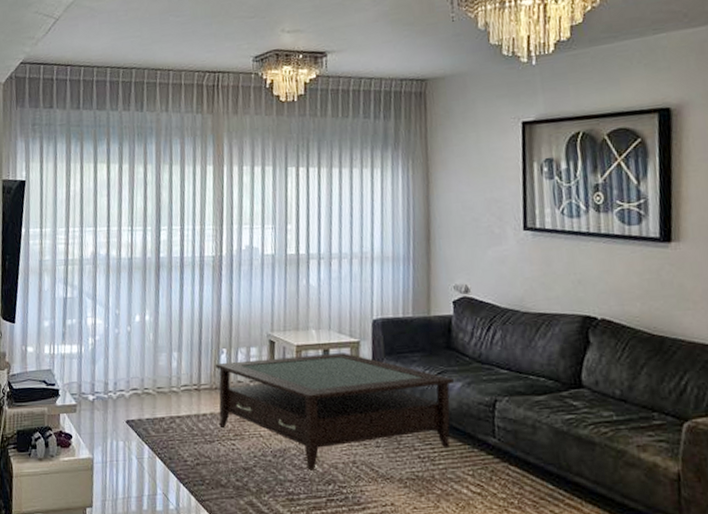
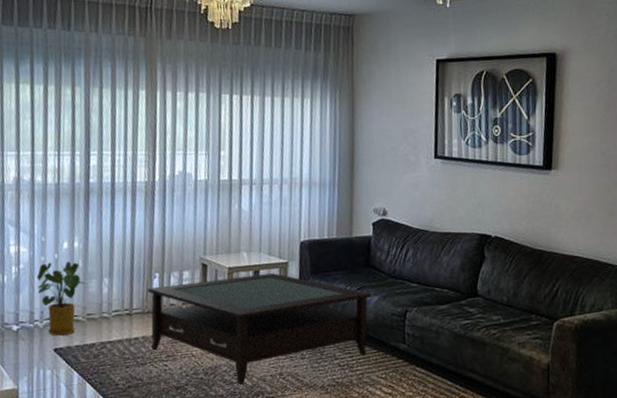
house plant: none [111,334,156,408] -> present [36,261,86,336]

